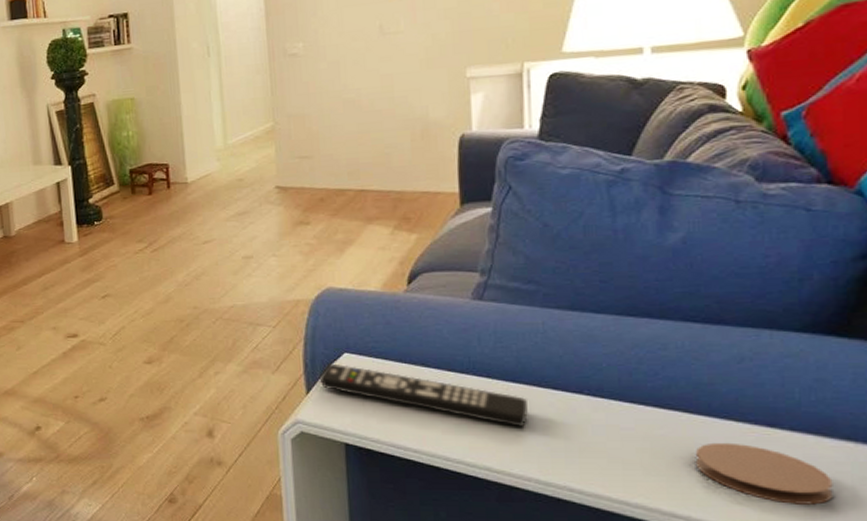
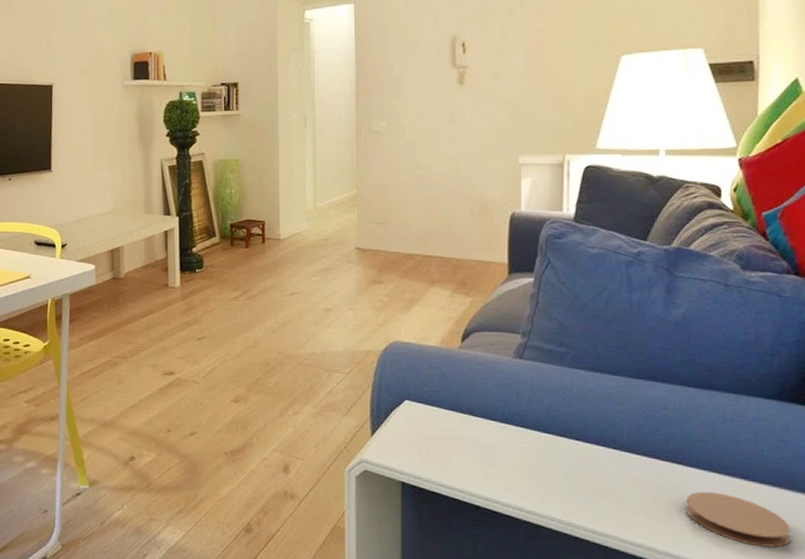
remote control: present [320,363,528,427] -> none [384,409,554,473]

